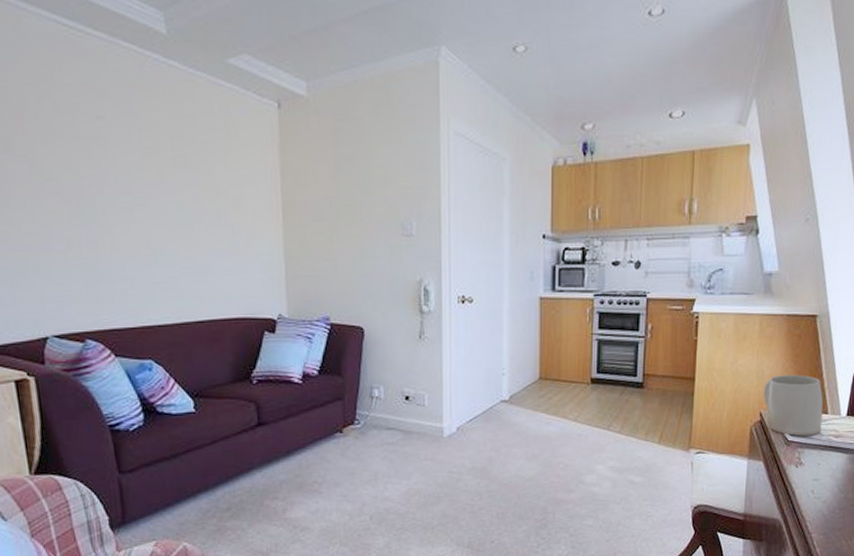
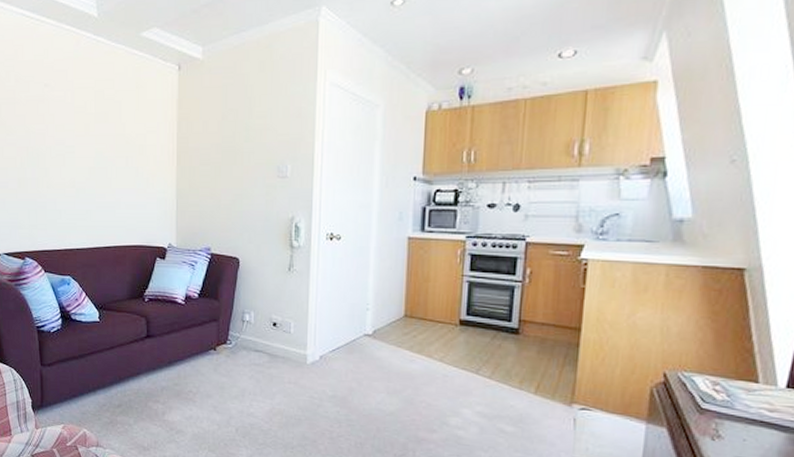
mug: present [764,374,824,436] -> none [669,333,753,406]

